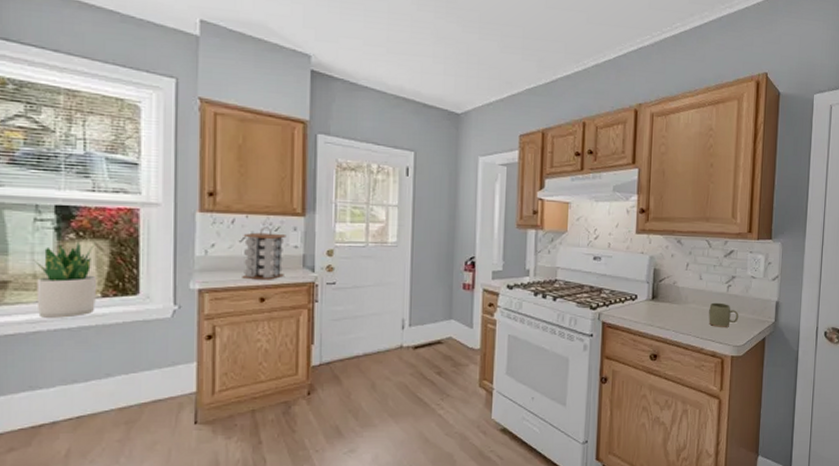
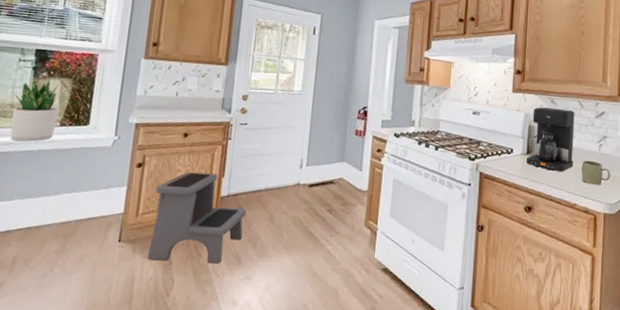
step stool: none [232,341,343,441] -> present [148,172,246,264]
spice rack: present [242,227,287,281] -> none [171,73,211,119]
coffee maker: none [651,248,703,317] -> present [525,107,575,173]

